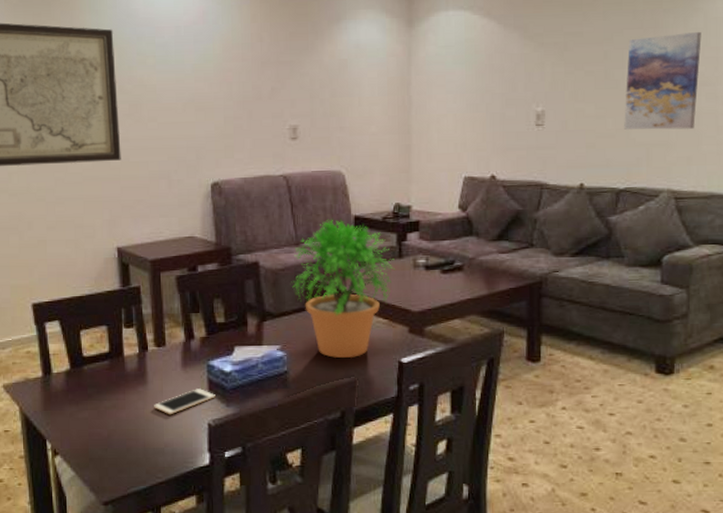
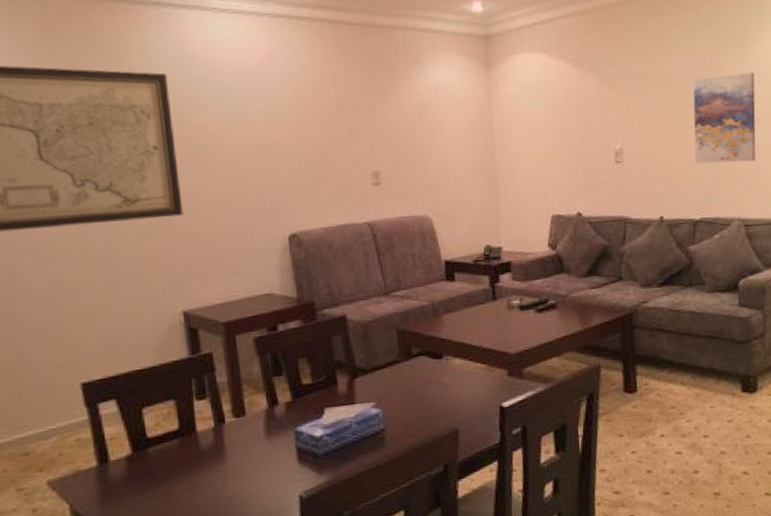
cell phone: present [154,389,215,415] -> none [235,458,306,492]
potted plant: present [291,218,395,359] -> none [382,264,490,410]

